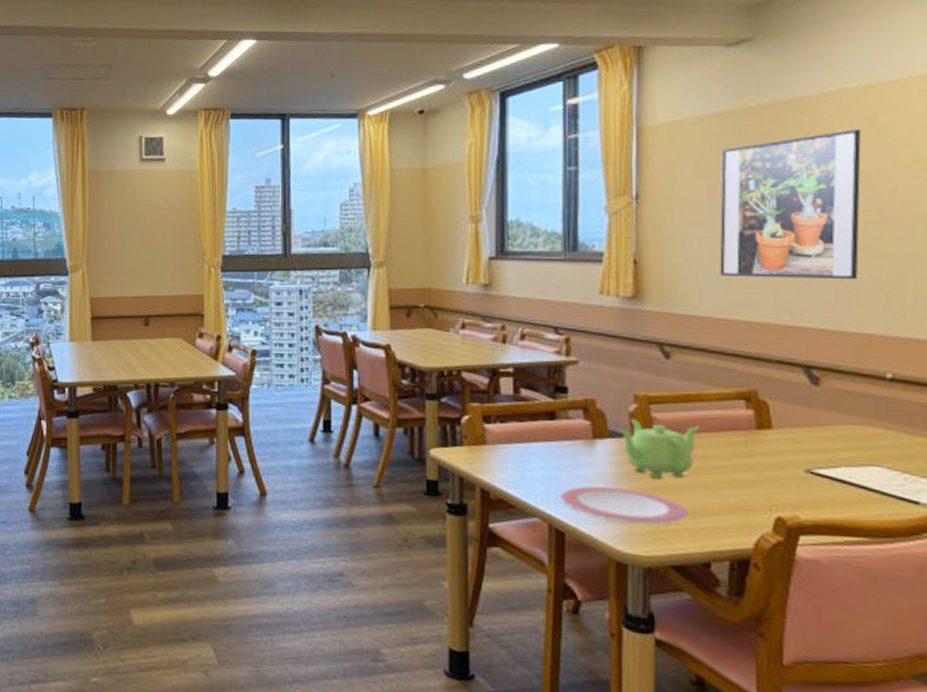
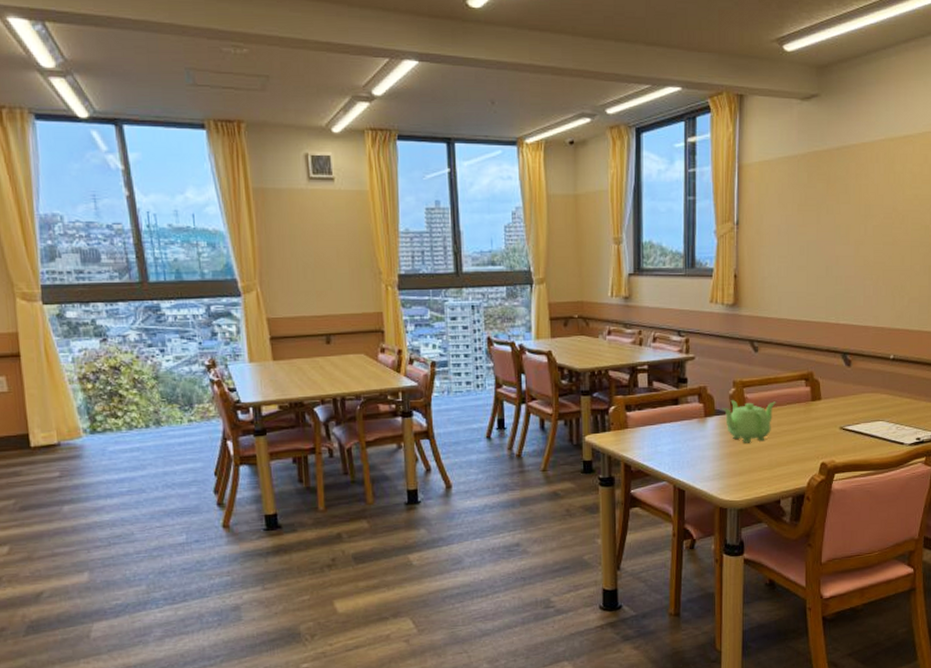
plate: present [560,486,689,525] -> none [682,452,767,478]
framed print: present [719,129,861,280] -> none [792,172,884,288]

